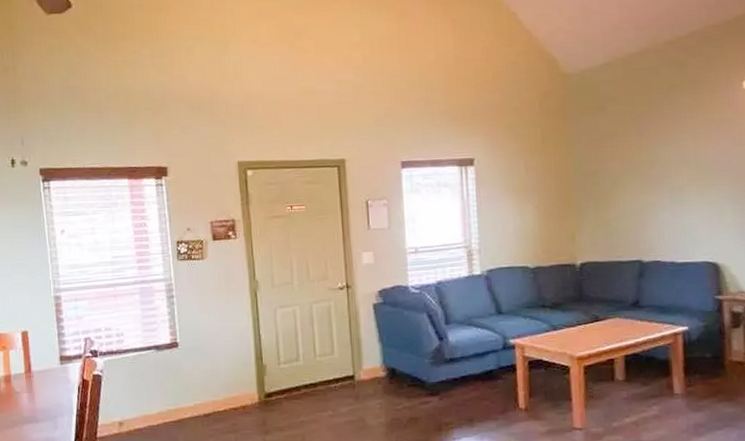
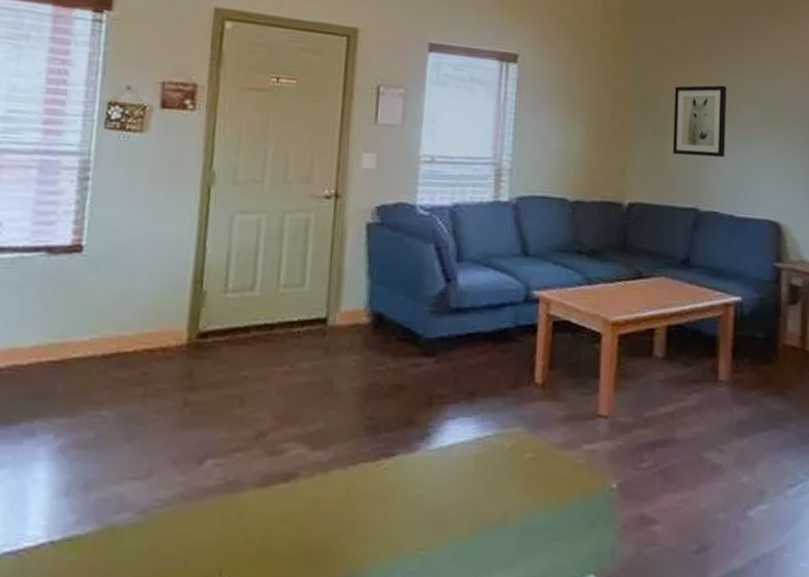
wall art: none [610,156,662,220] -> present [672,85,727,158]

